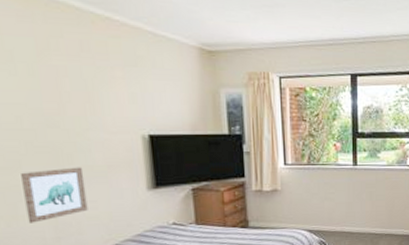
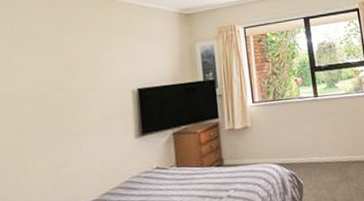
wall art: present [21,167,88,224] -> none [34,122,85,179]

